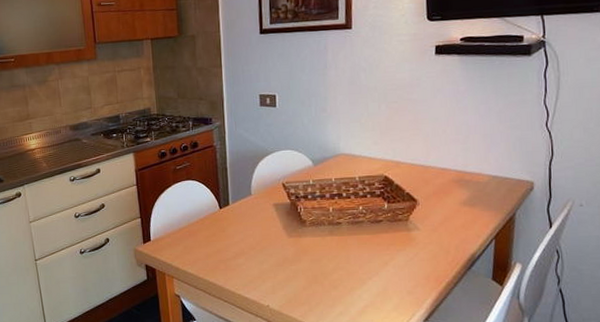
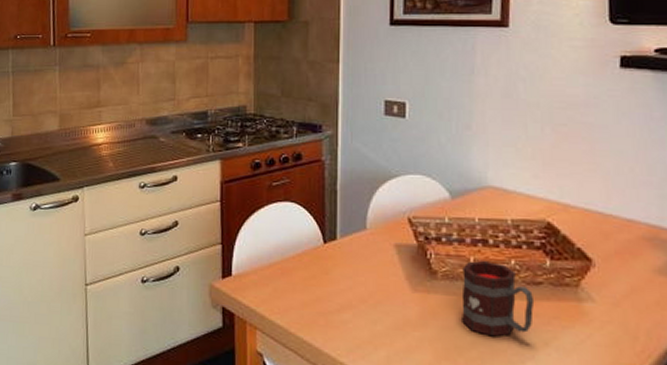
mug: none [324,209,377,263] -> present [461,261,535,337]

